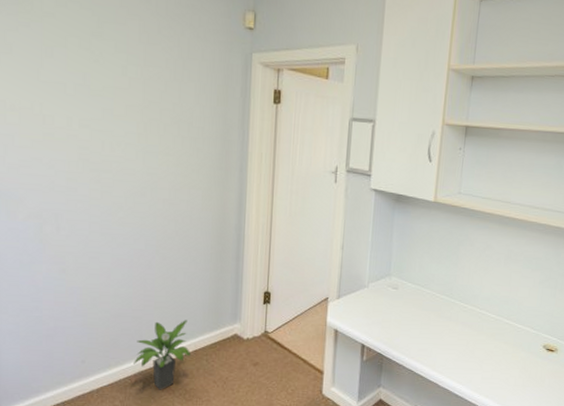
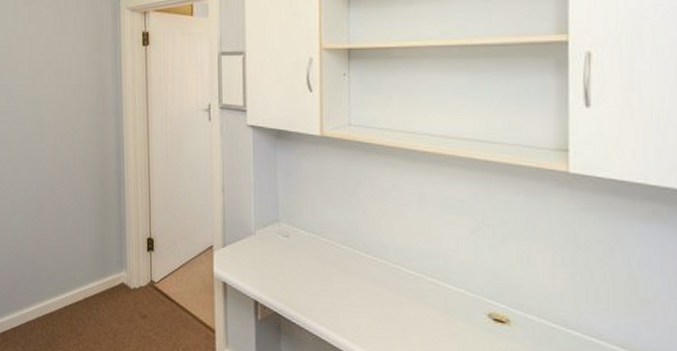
potted plant: present [134,320,190,390] -> none [32,266,81,339]

